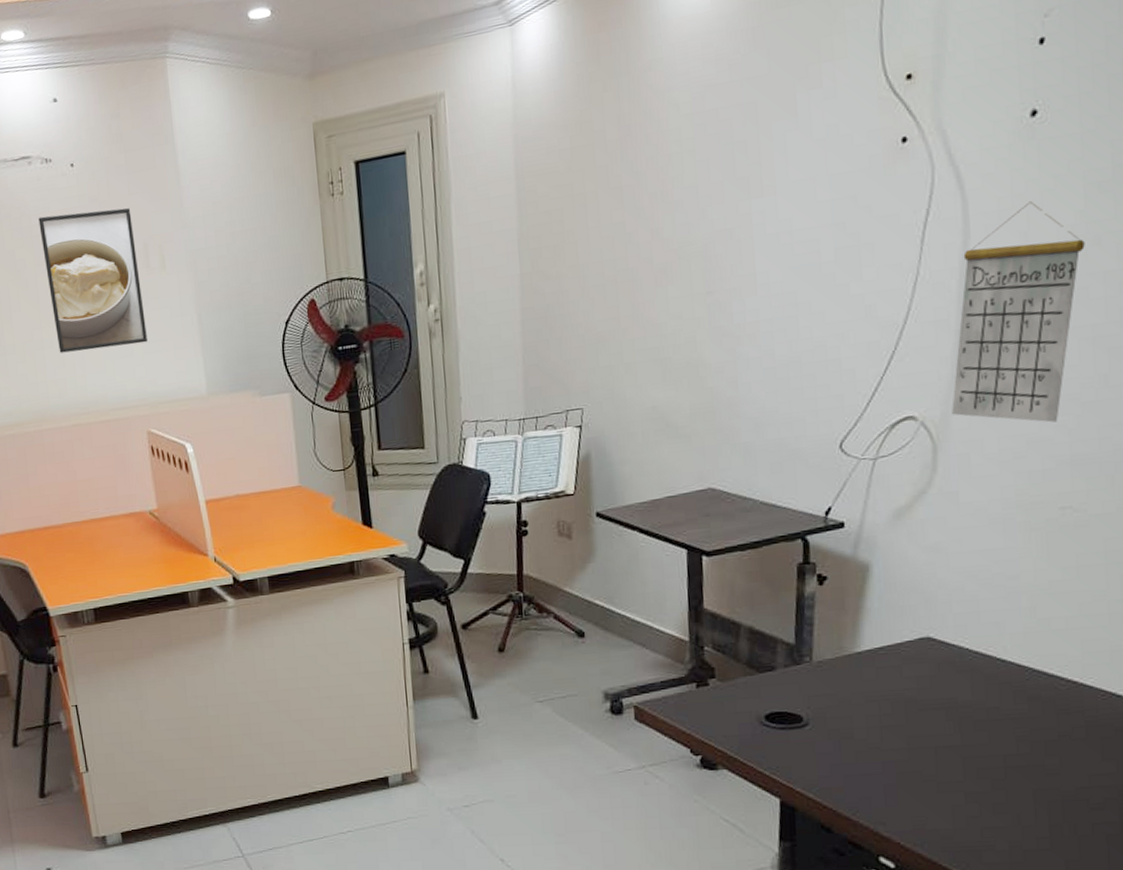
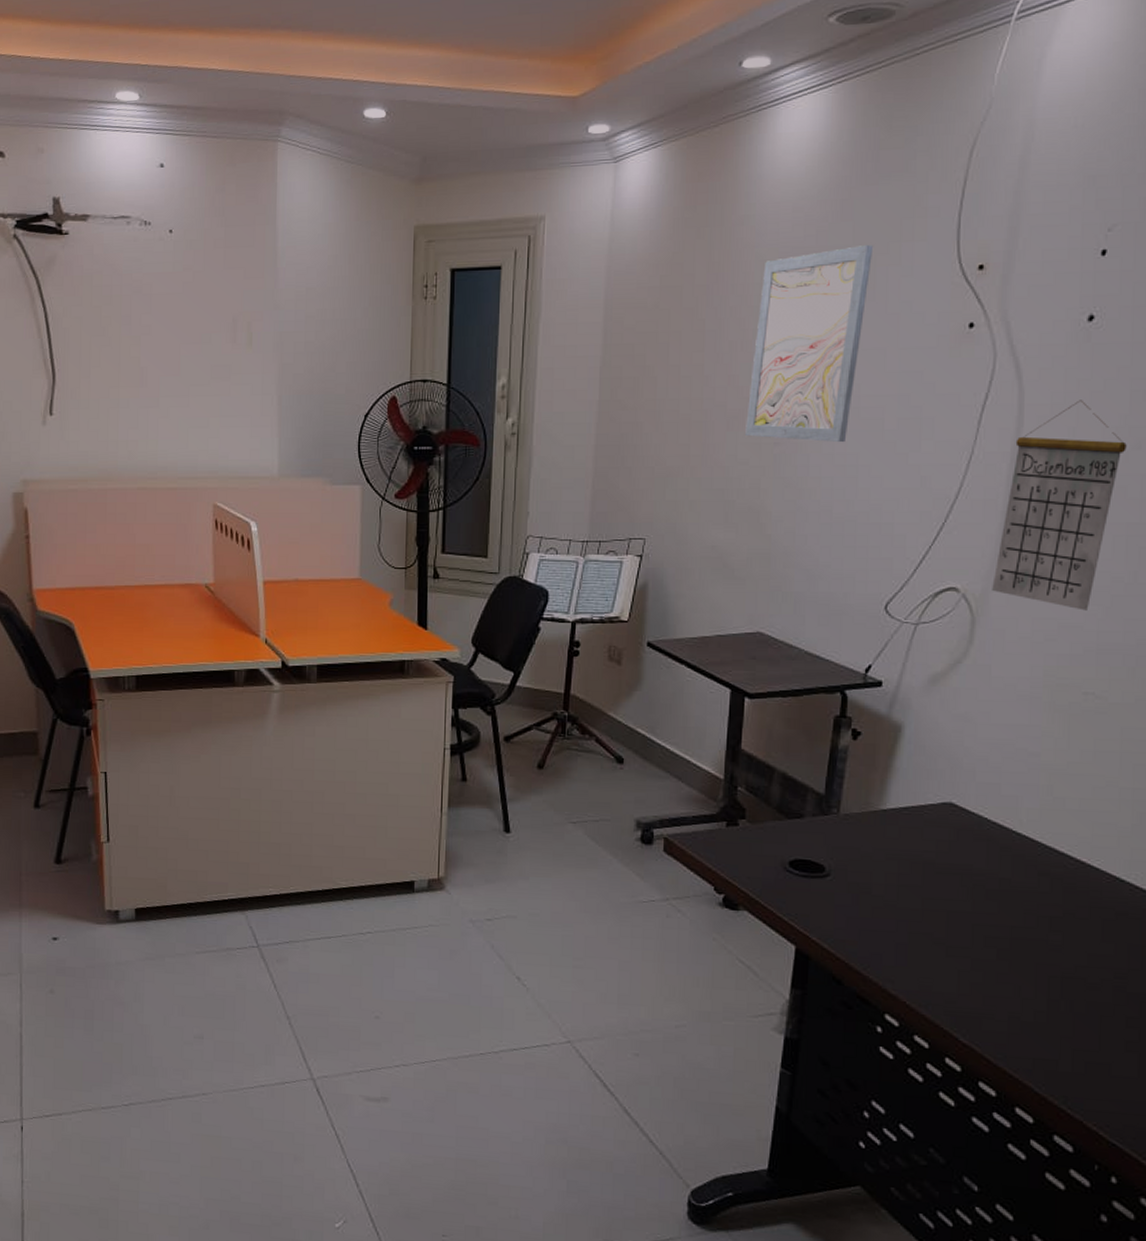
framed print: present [38,208,148,353] -> none [130,277,226,416]
wall art: none [674,71,792,290] -> present [745,245,874,443]

